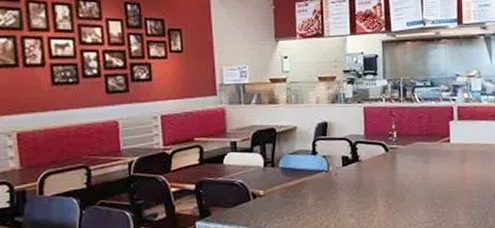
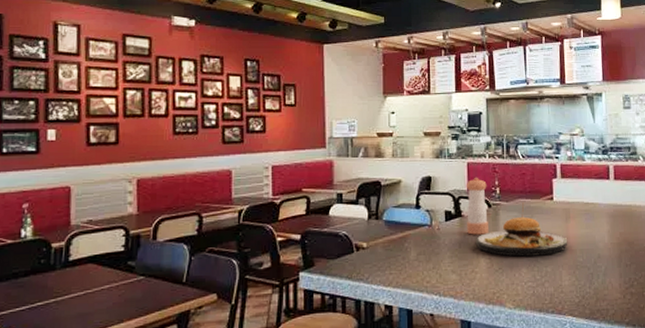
pepper shaker: none [362,121,386,179] -> present [466,177,489,235]
plate: none [372,145,464,199] -> present [475,202,568,257]

